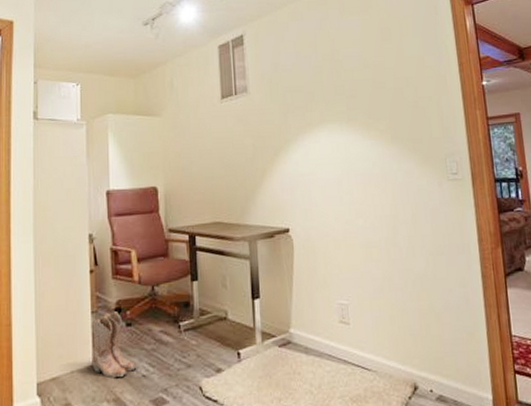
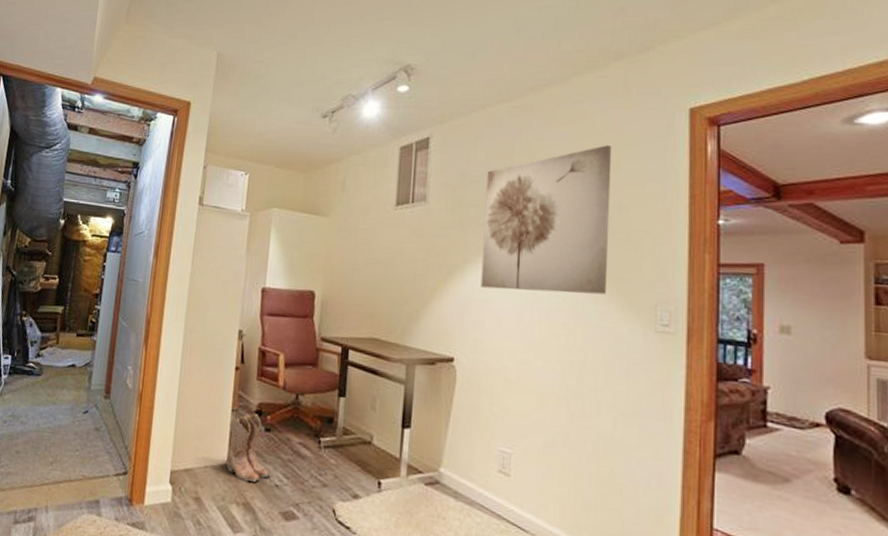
wall art: none [296,28,407,163] -> present [480,145,612,295]

